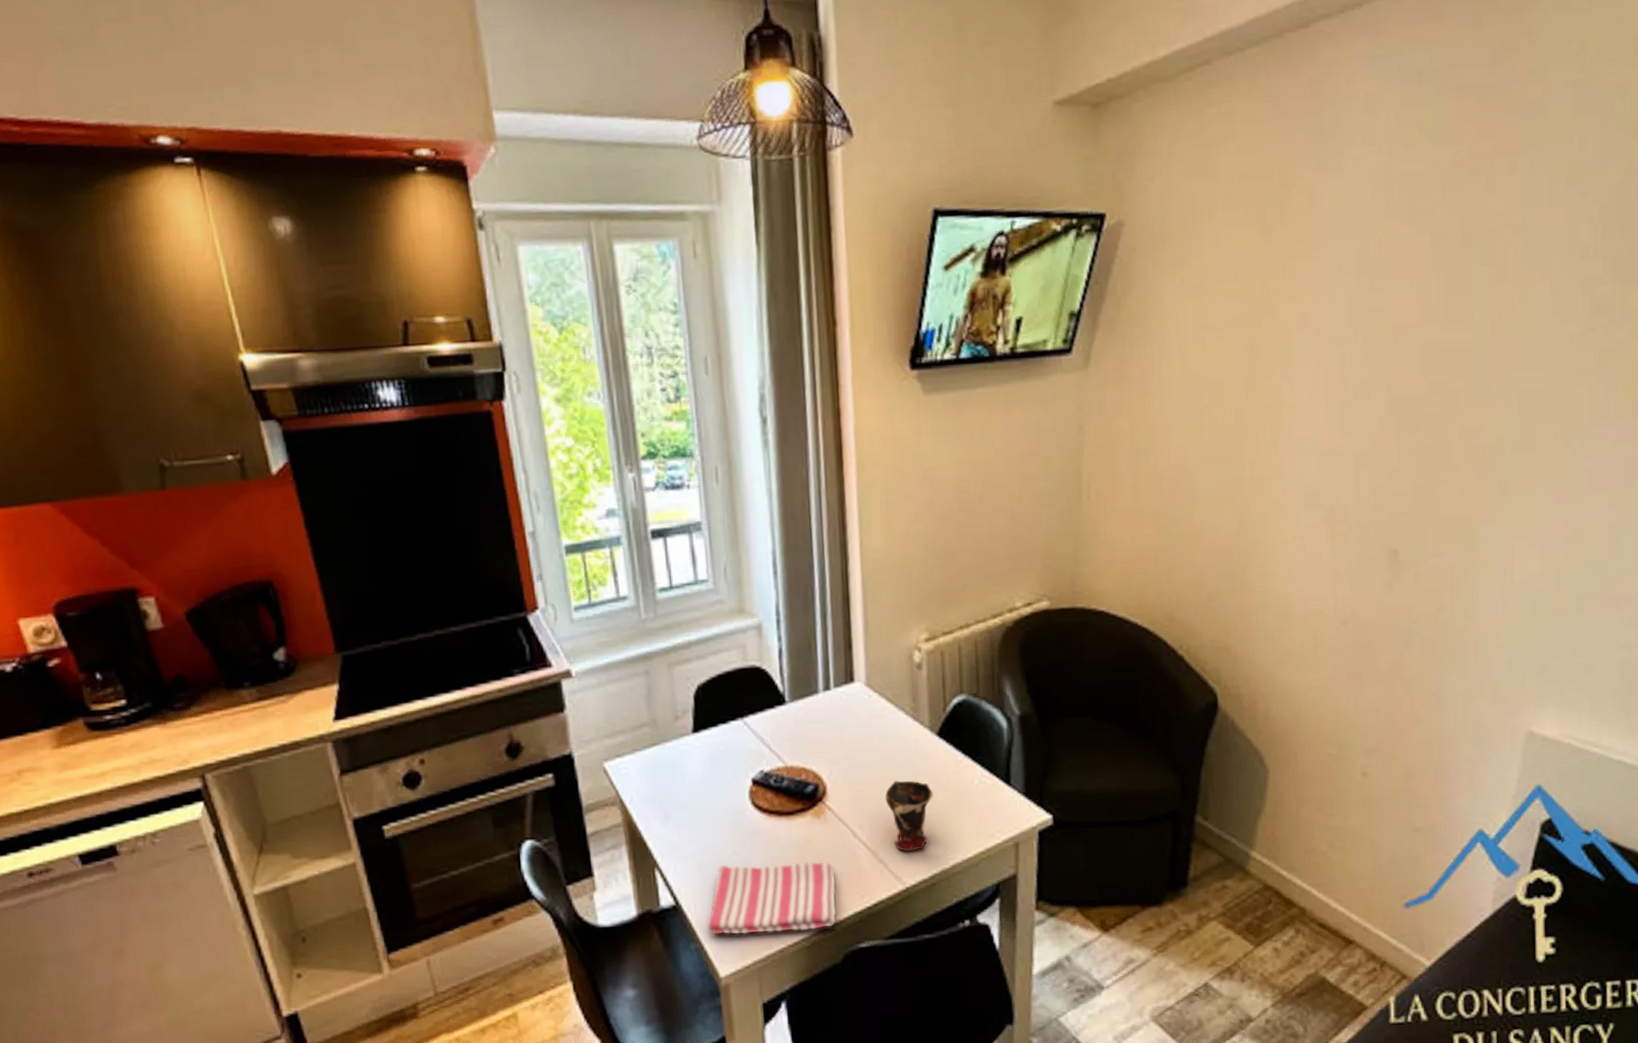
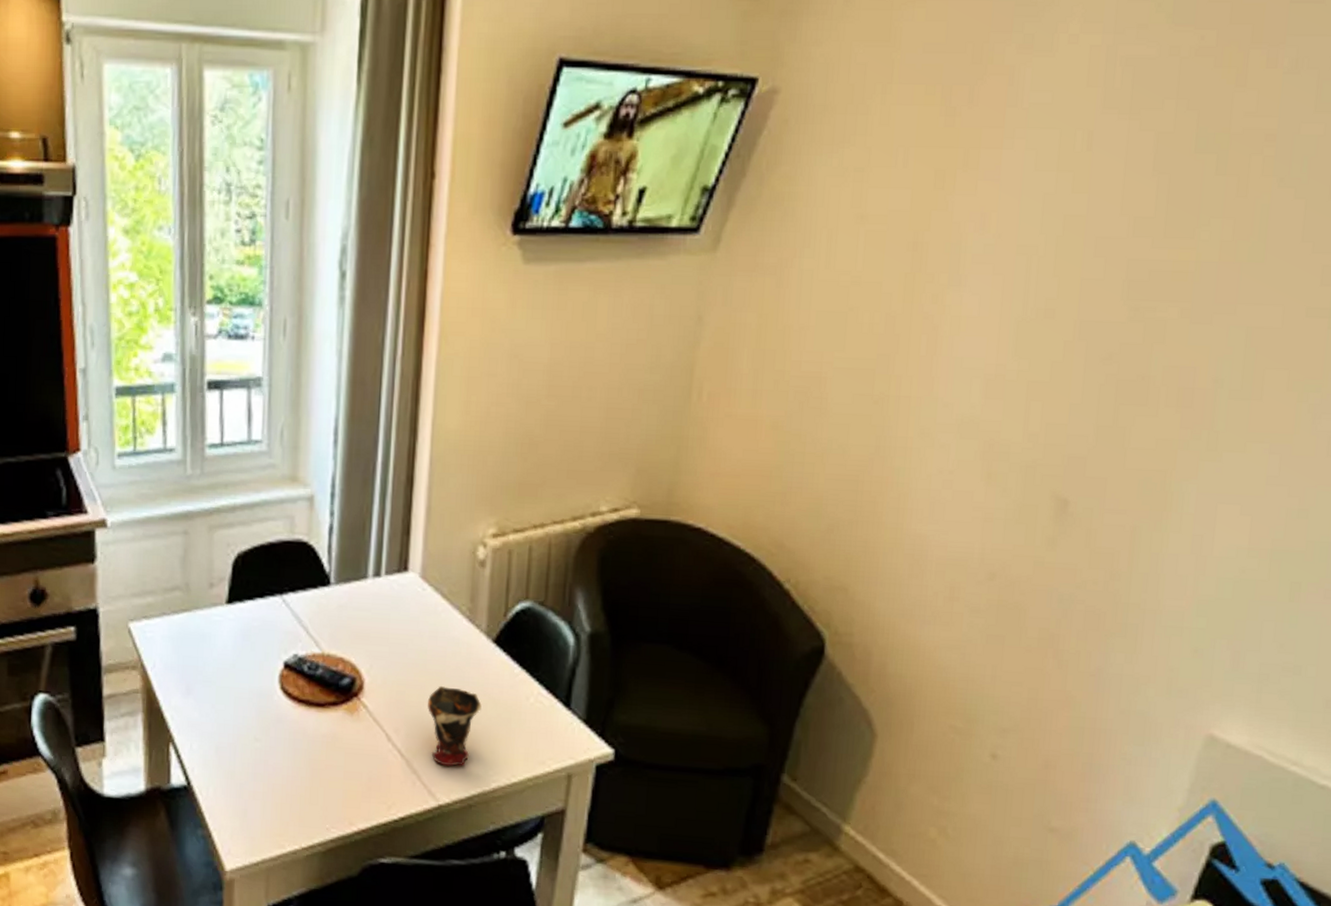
dish towel: present [707,861,836,935] -> none [218,749,362,836]

